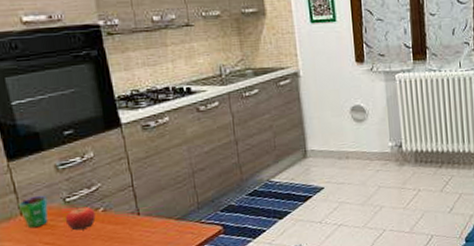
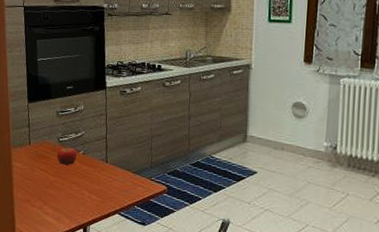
cup: present [17,195,49,229] -> none [29,132,48,157]

